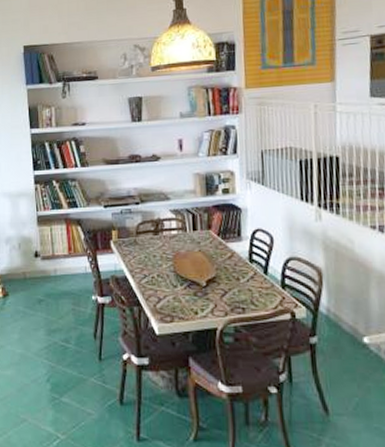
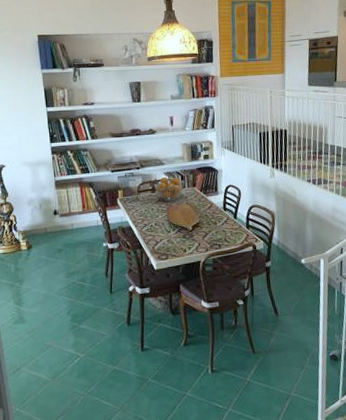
fruit basket: none [156,216,197,248] -> present [153,177,185,202]

